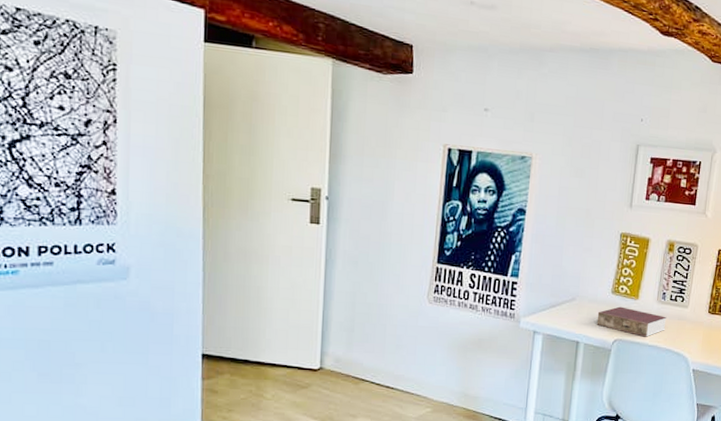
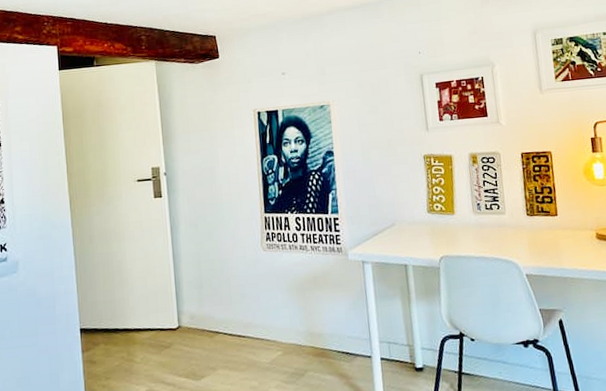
book: present [596,306,667,337] -> none [418,224,489,250]

